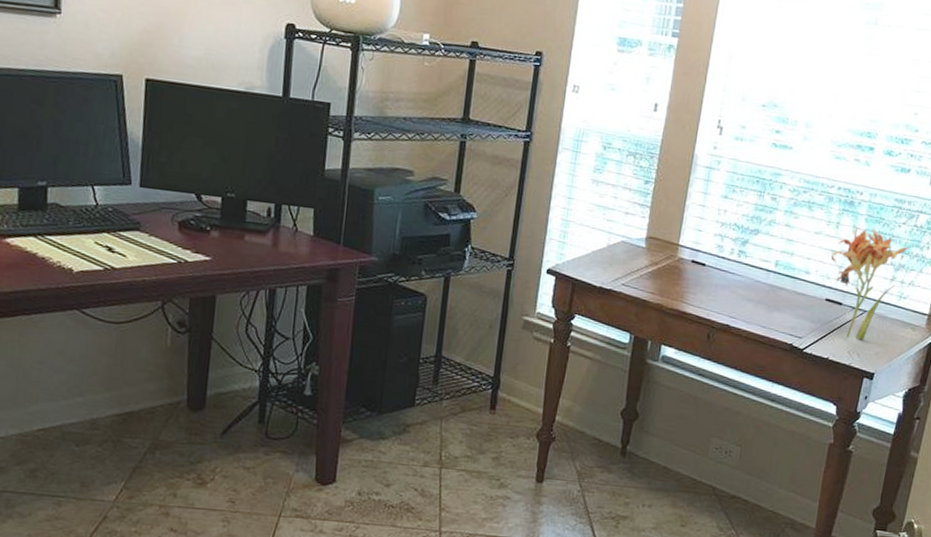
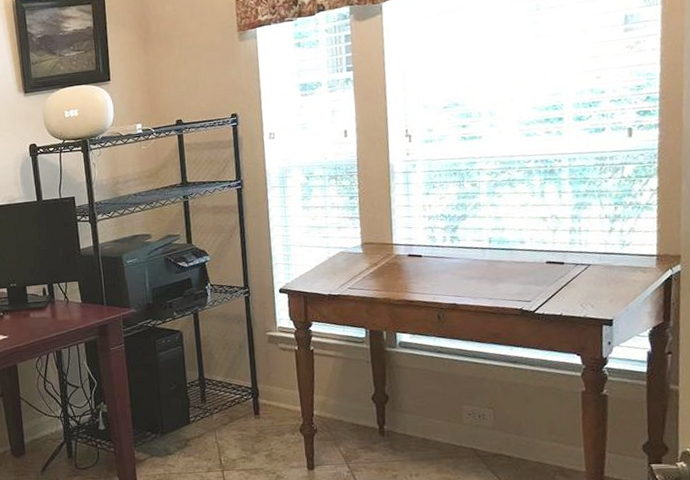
flower: present [831,226,910,341] -> none [543,188,621,293]

